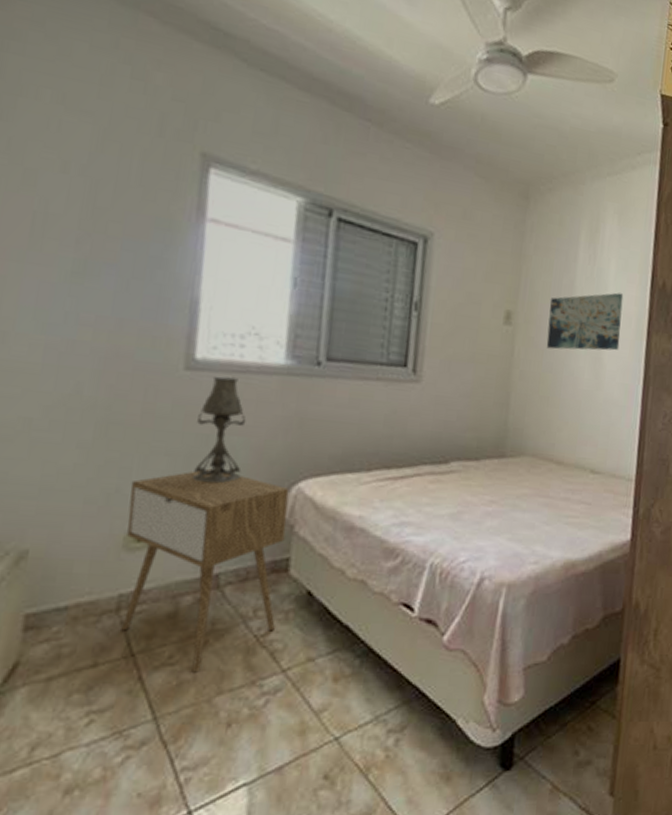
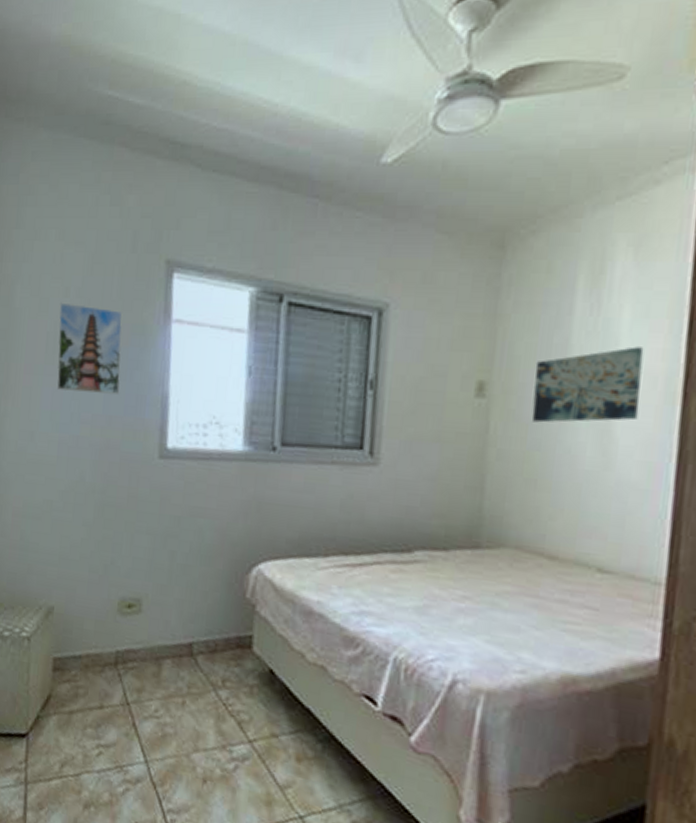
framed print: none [45,178,143,294] -> present [57,302,123,394]
nightstand: present [121,468,290,673] -> none [119,547,250,729]
table lamp: present [191,376,247,484] -> none [167,463,211,561]

